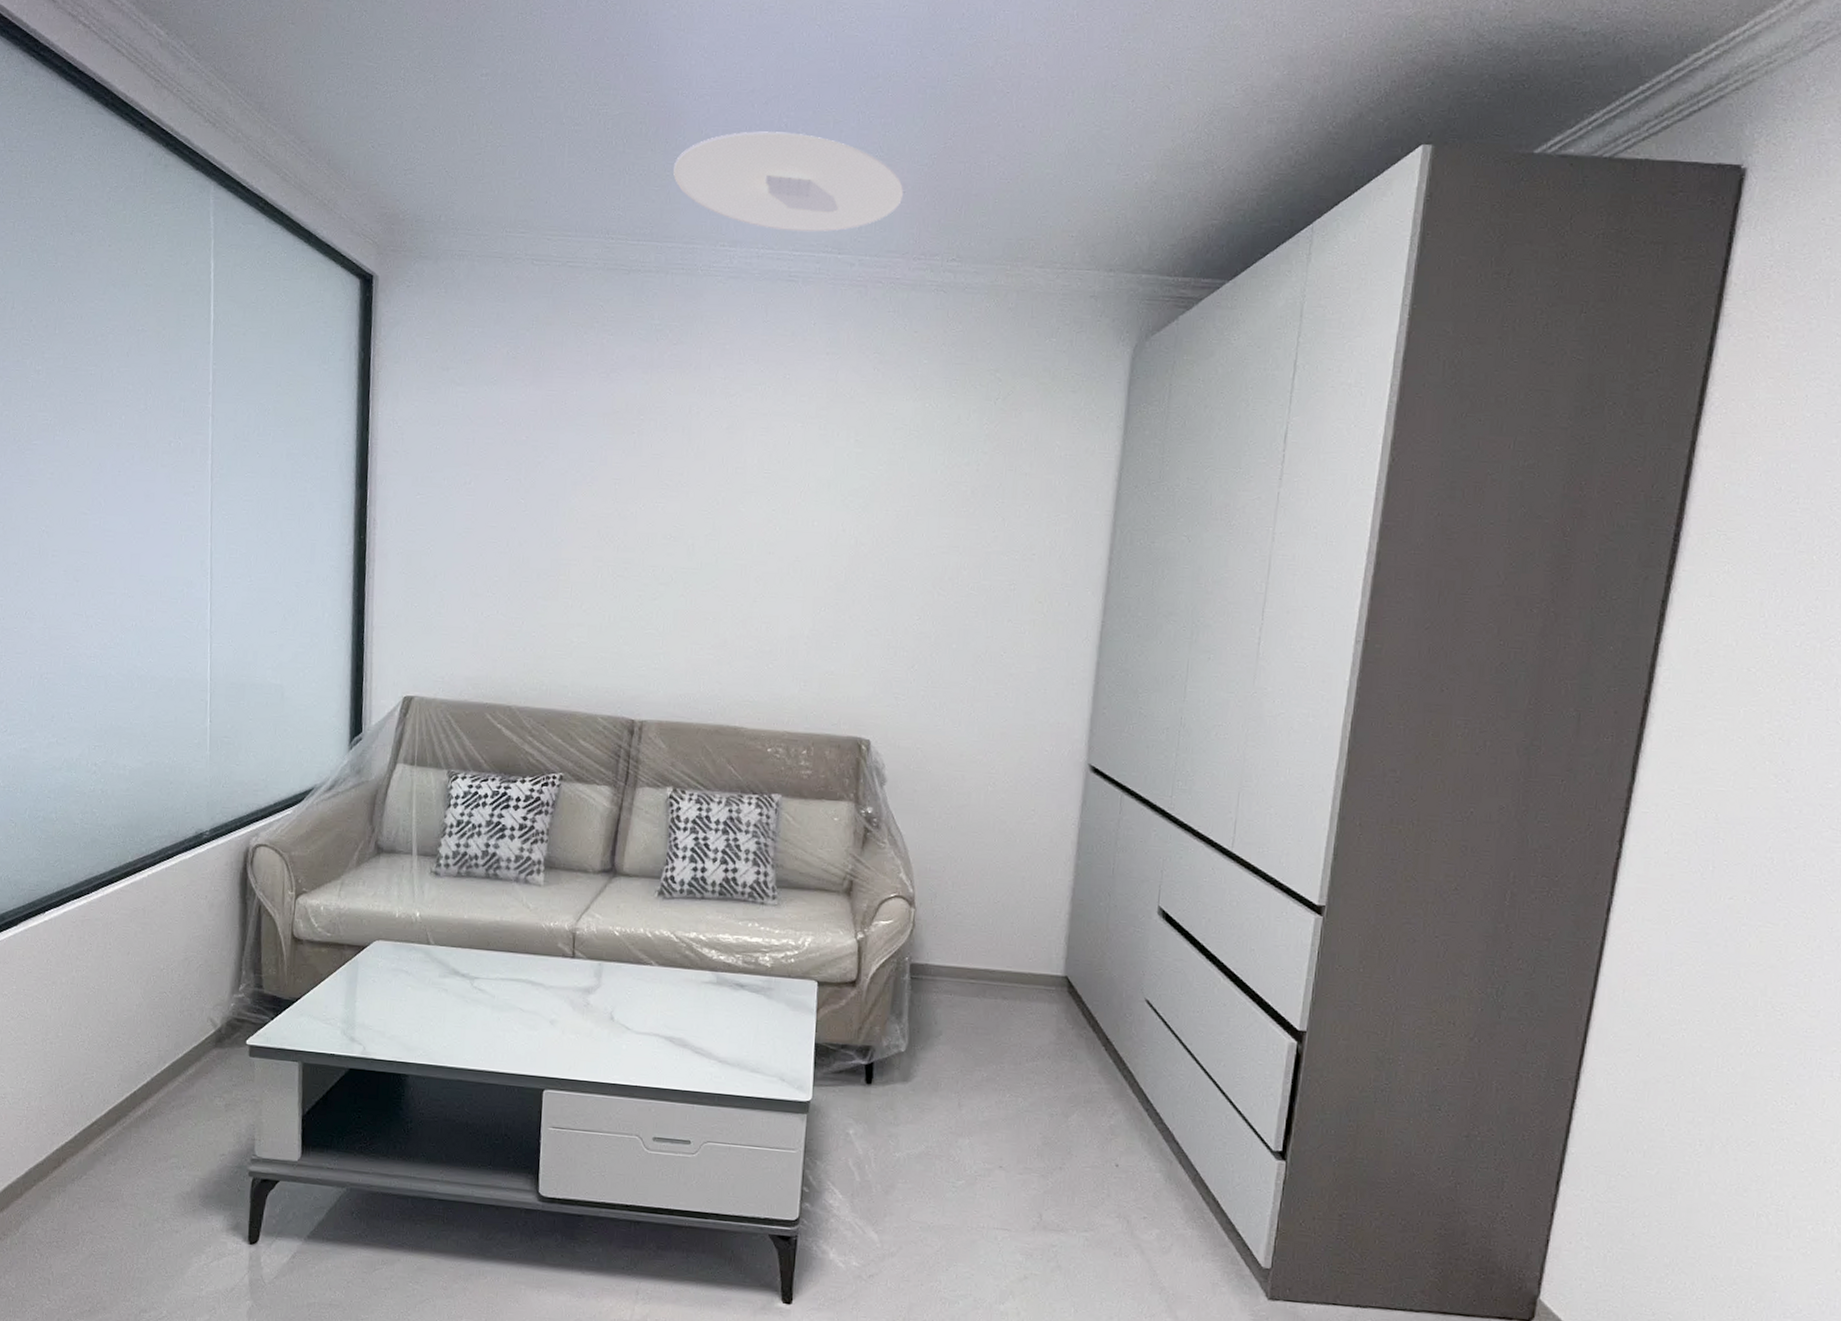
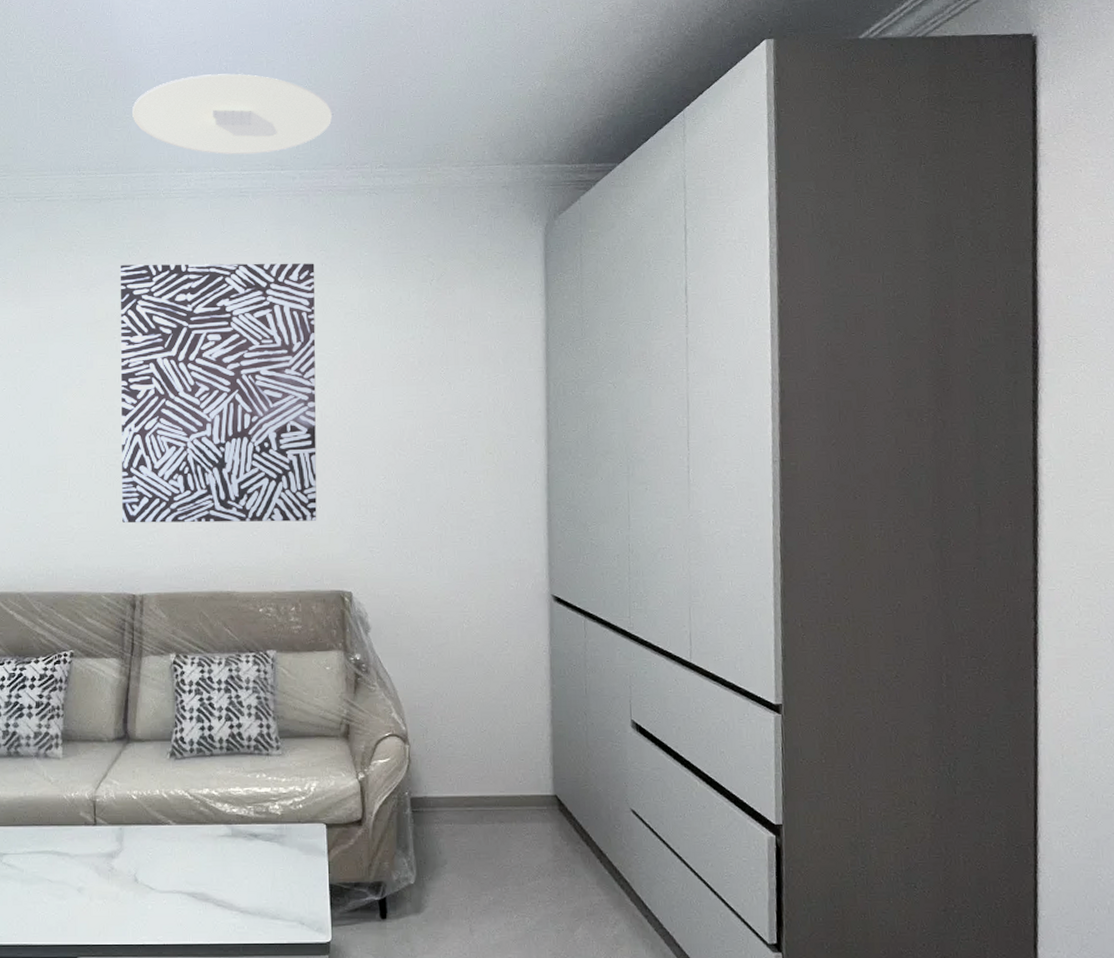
wall art: none [626,350,866,659] -> present [120,263,317,523]

